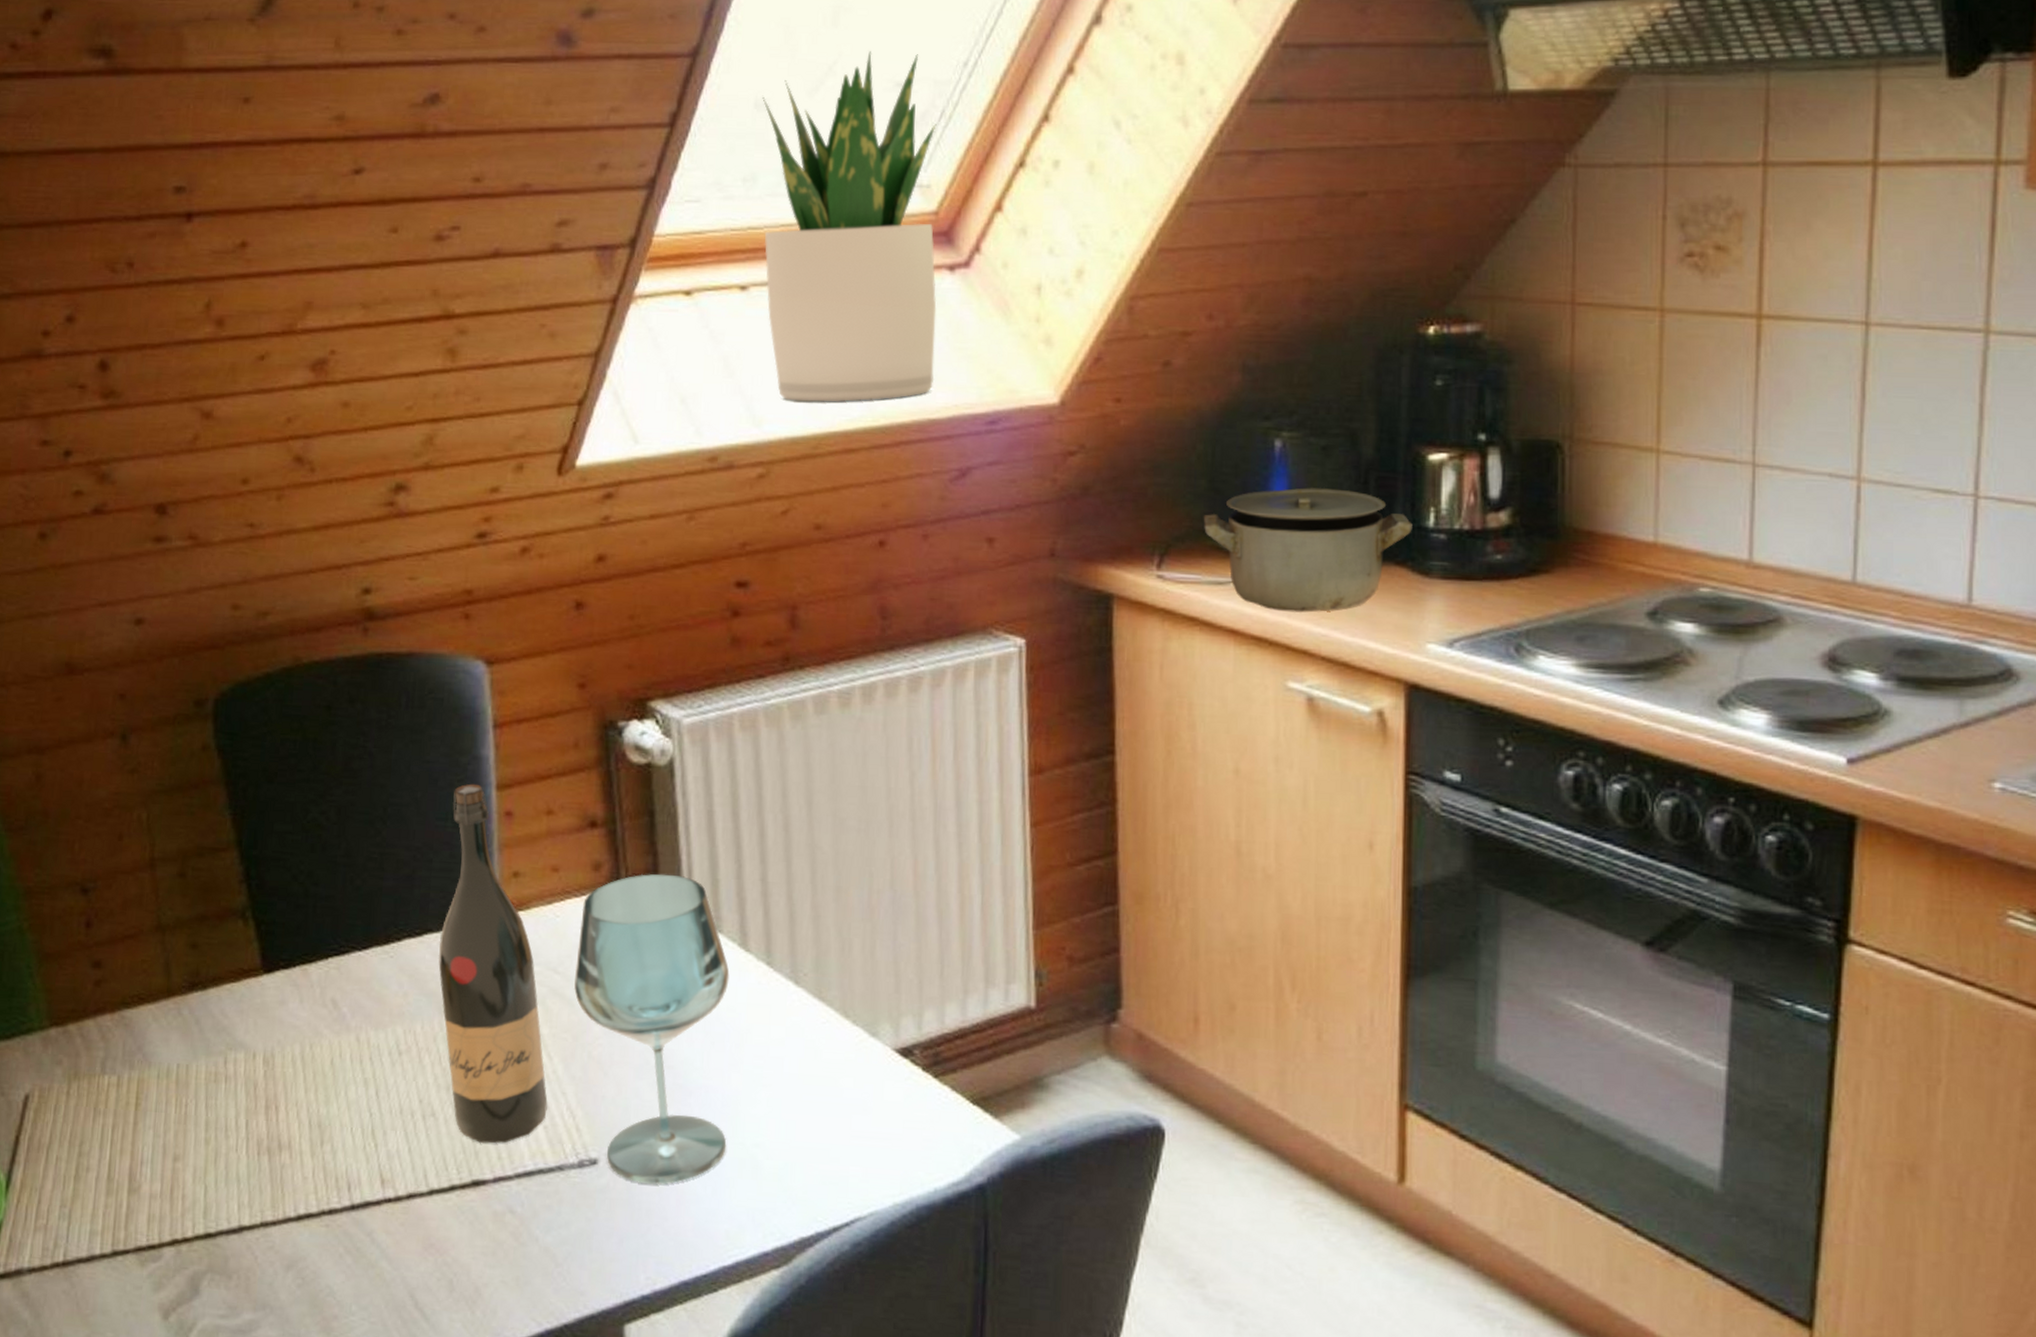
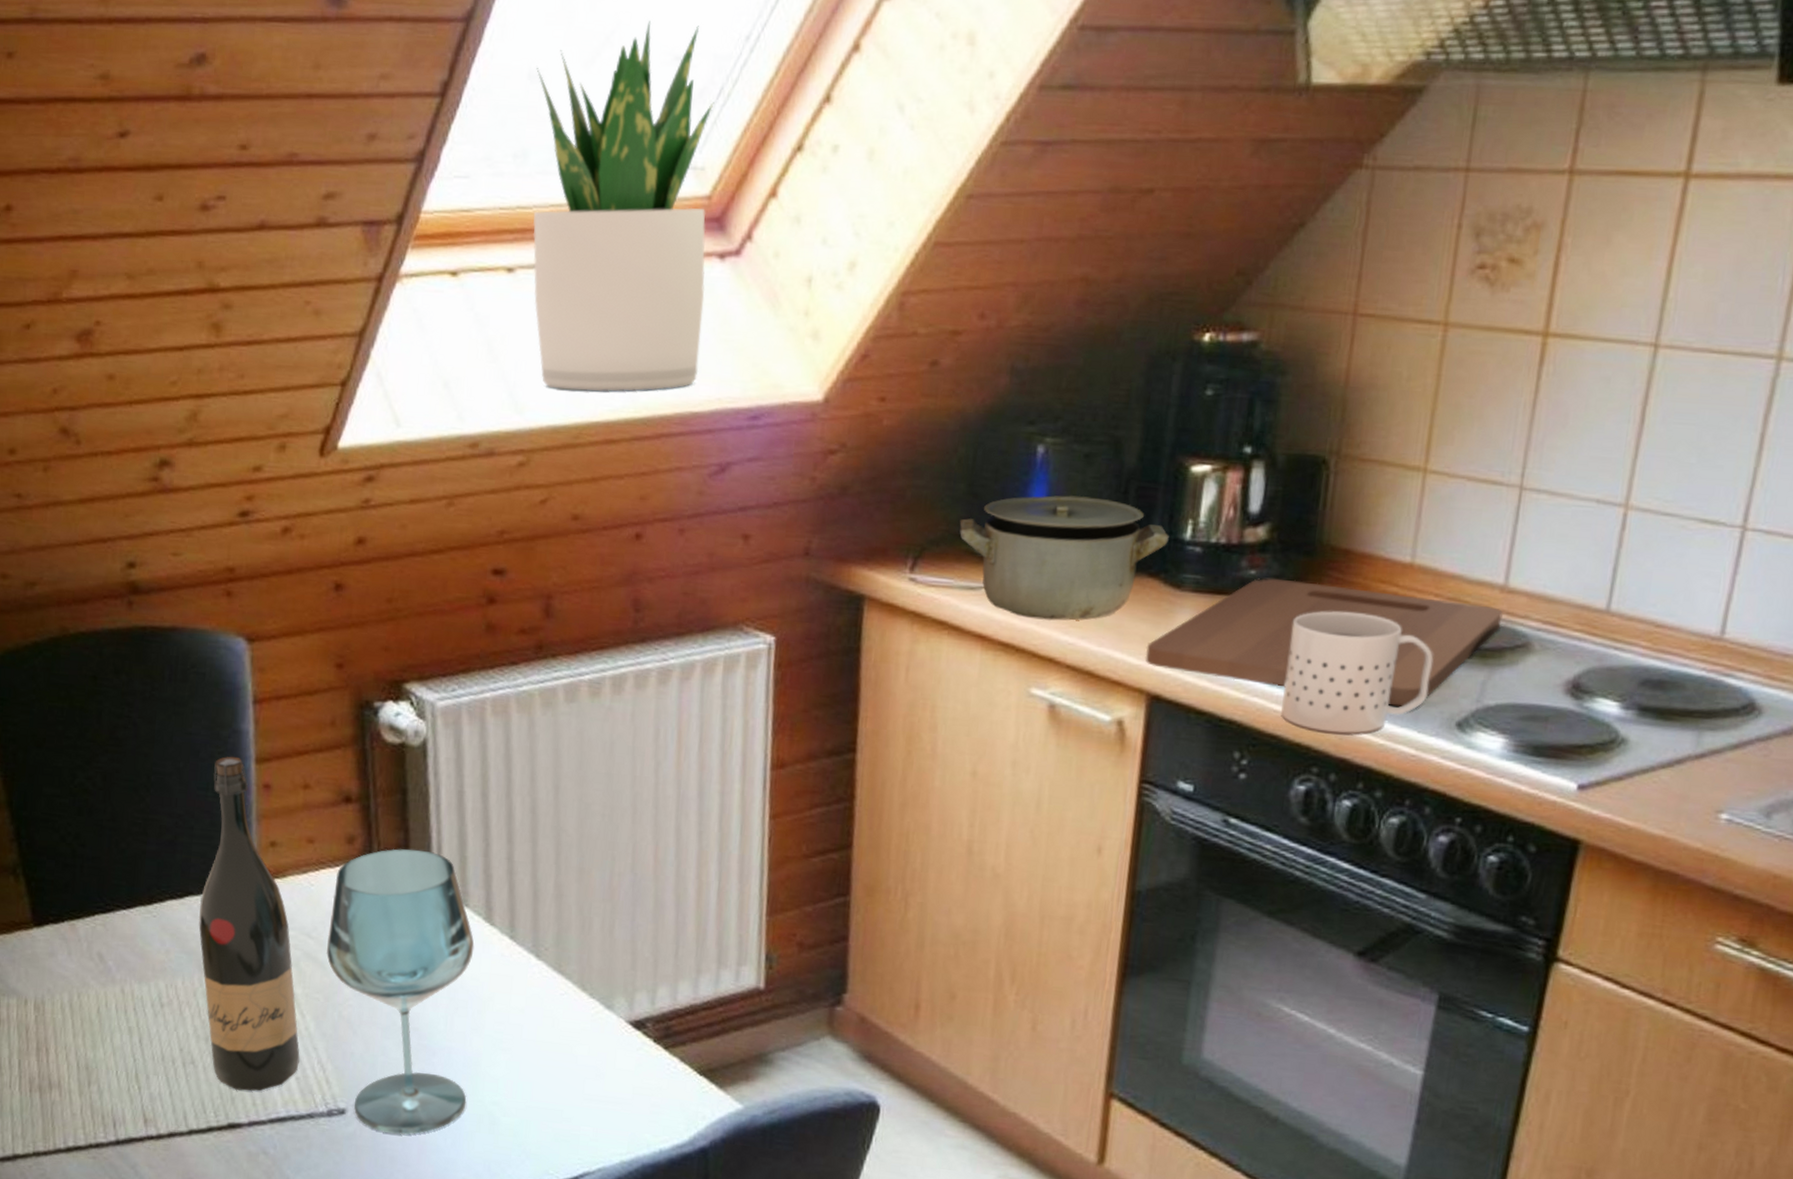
cutting board: none [1399,562,1752,686] -> present [1144,577,1504,707]
mug: none [1541,593,1688,718] -> present [1281,611,1433,736]

